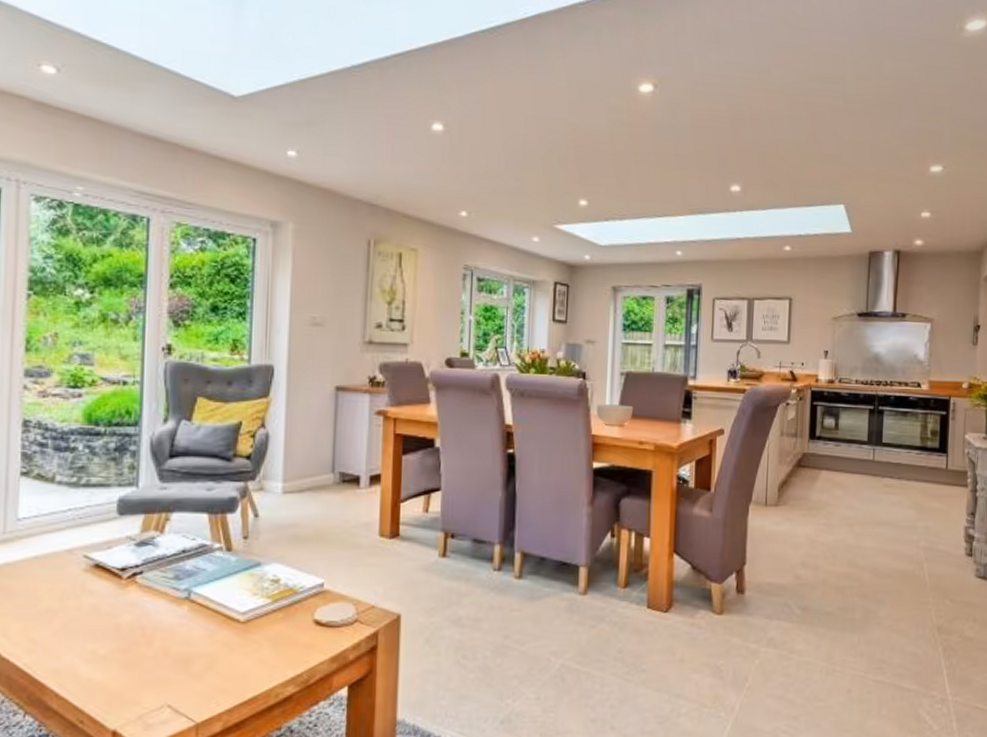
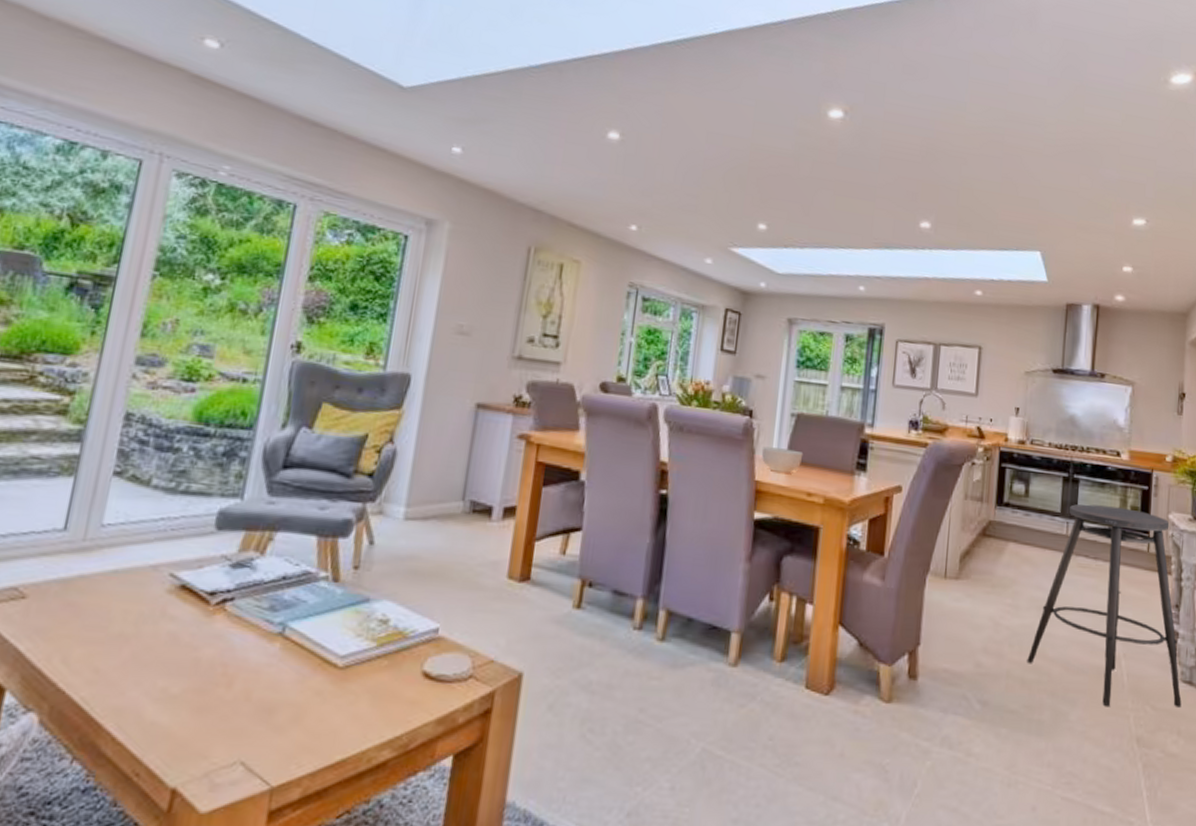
stool: none [840,432,977,603] -> present [1027,503,1182,708]

